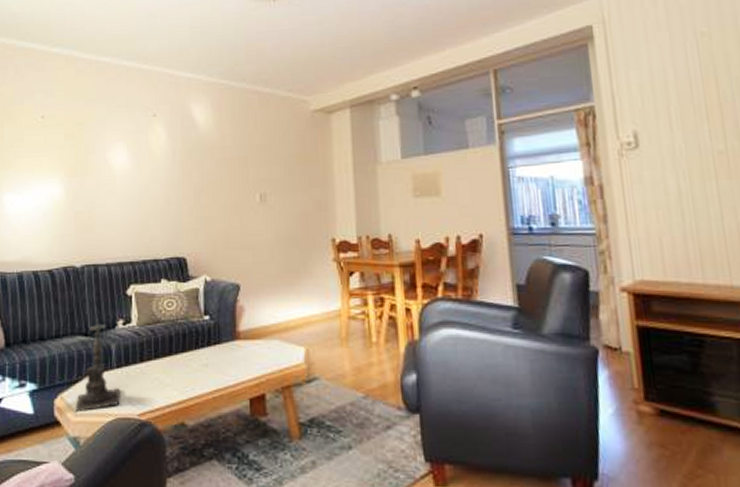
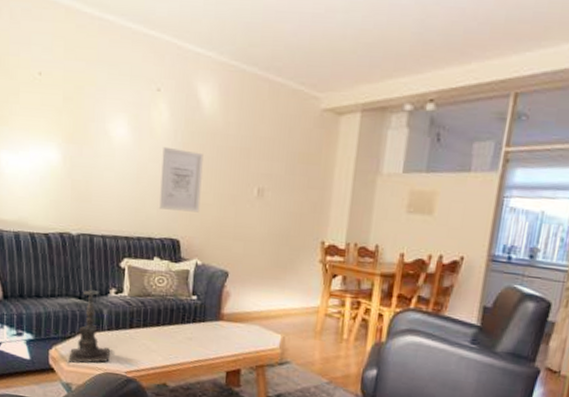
wall art: none [162,166,204,228] -> present [159,146,203,213]

